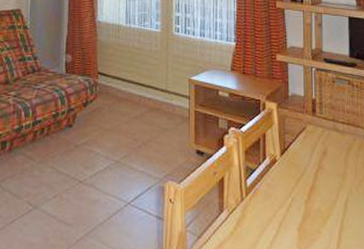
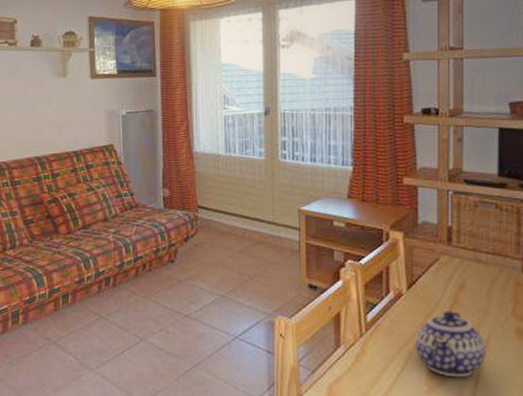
teapot: none [288,175,345,239] -> present [416,310,486,378]

